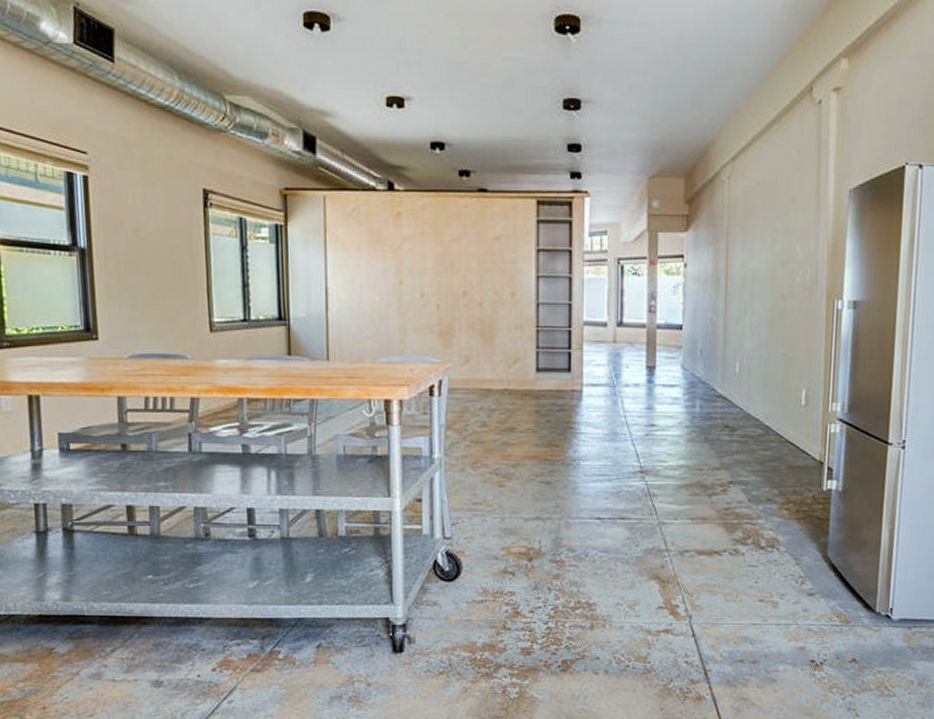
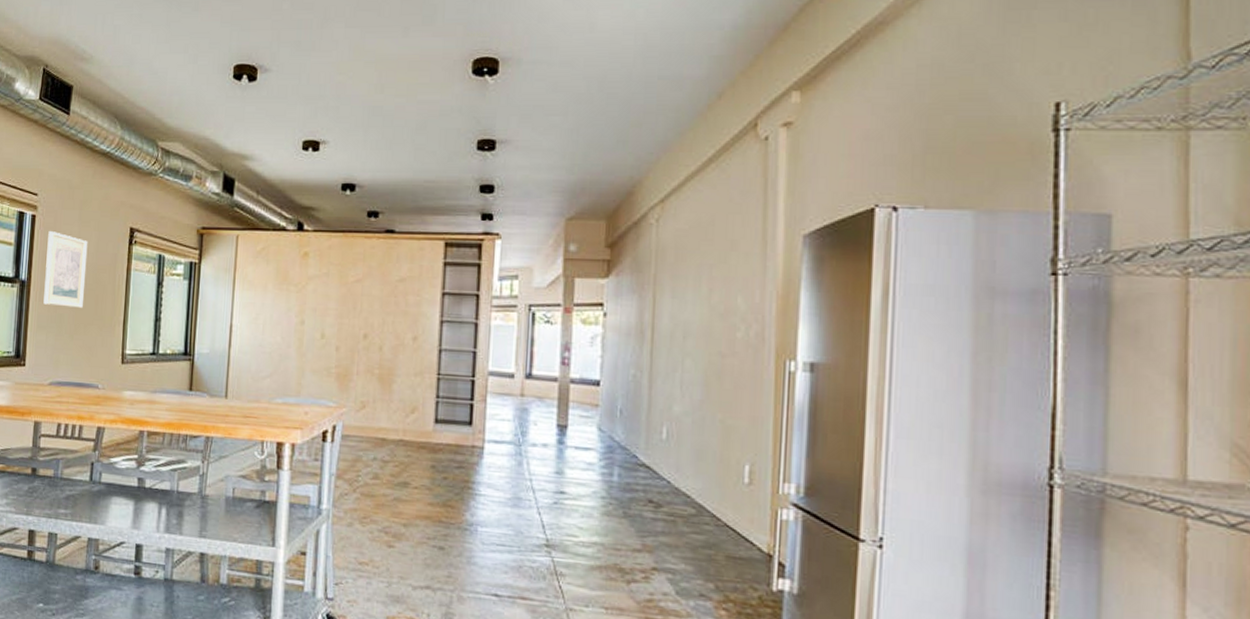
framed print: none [106,194,158,276] -> present [43,231,88,308]

